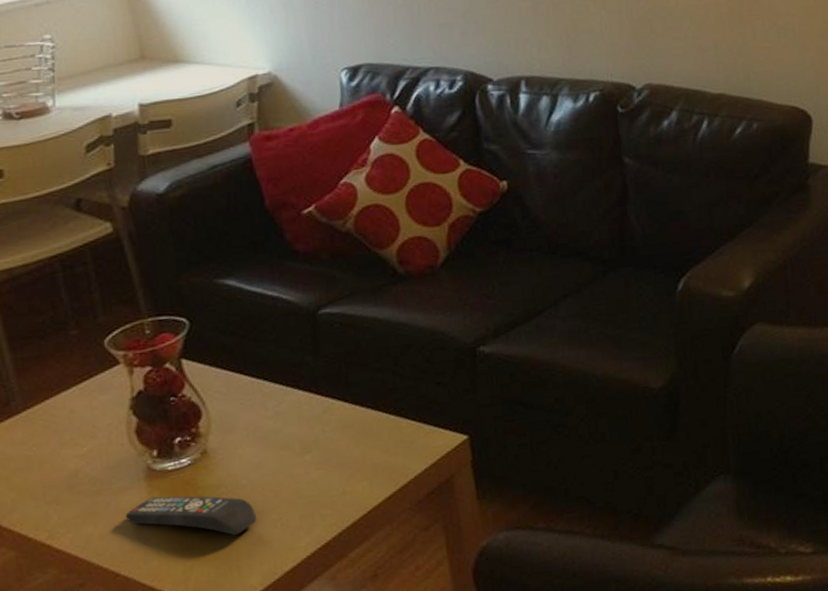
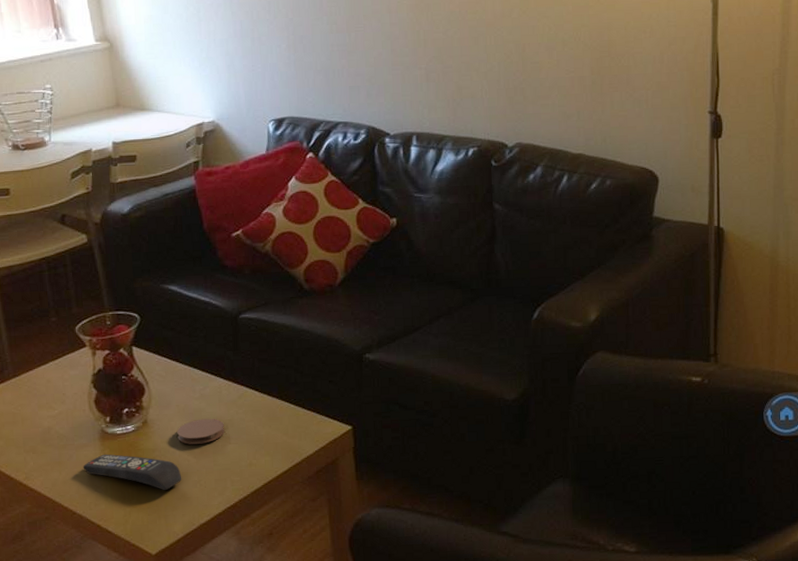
coaster: none [247,440,309,476] -> present [177,418,225,444]

